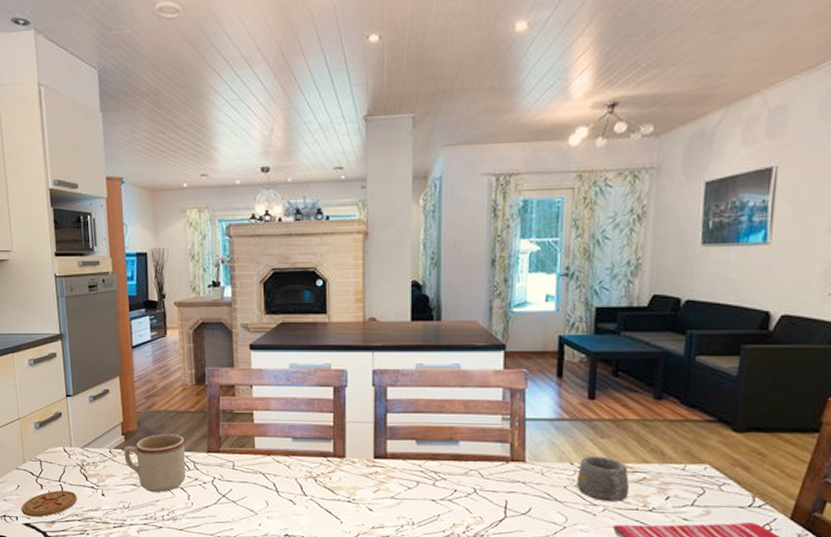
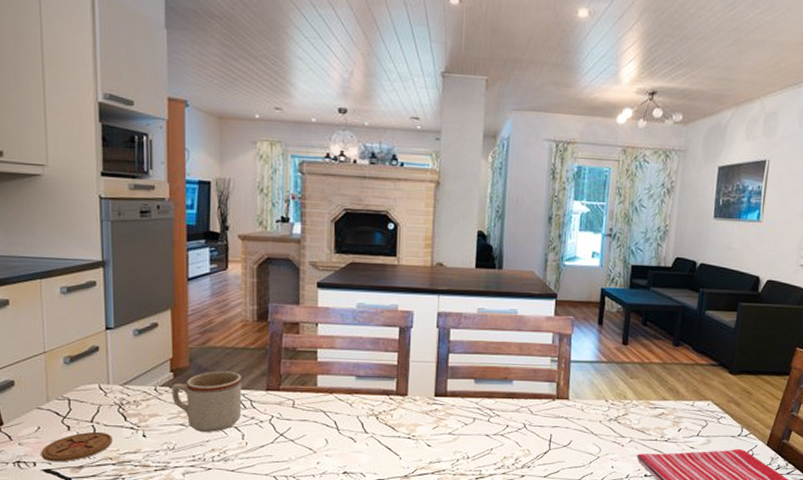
mug: present [577,456,629,502] -> none [610,394,651,433]

